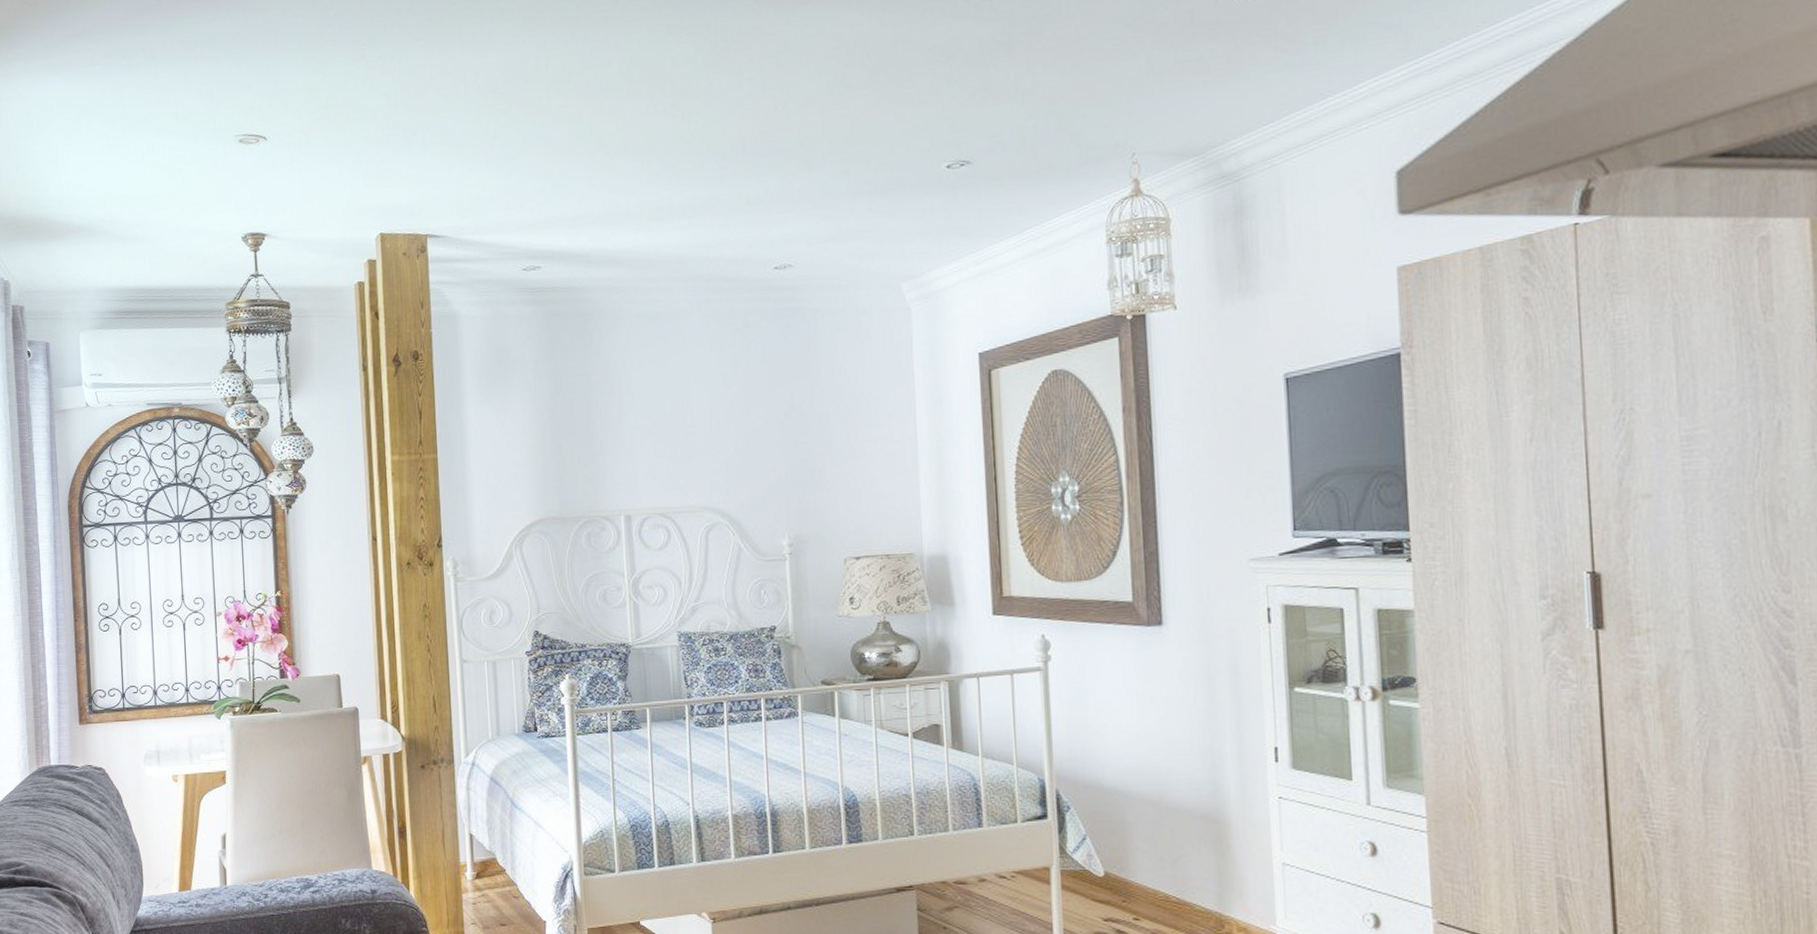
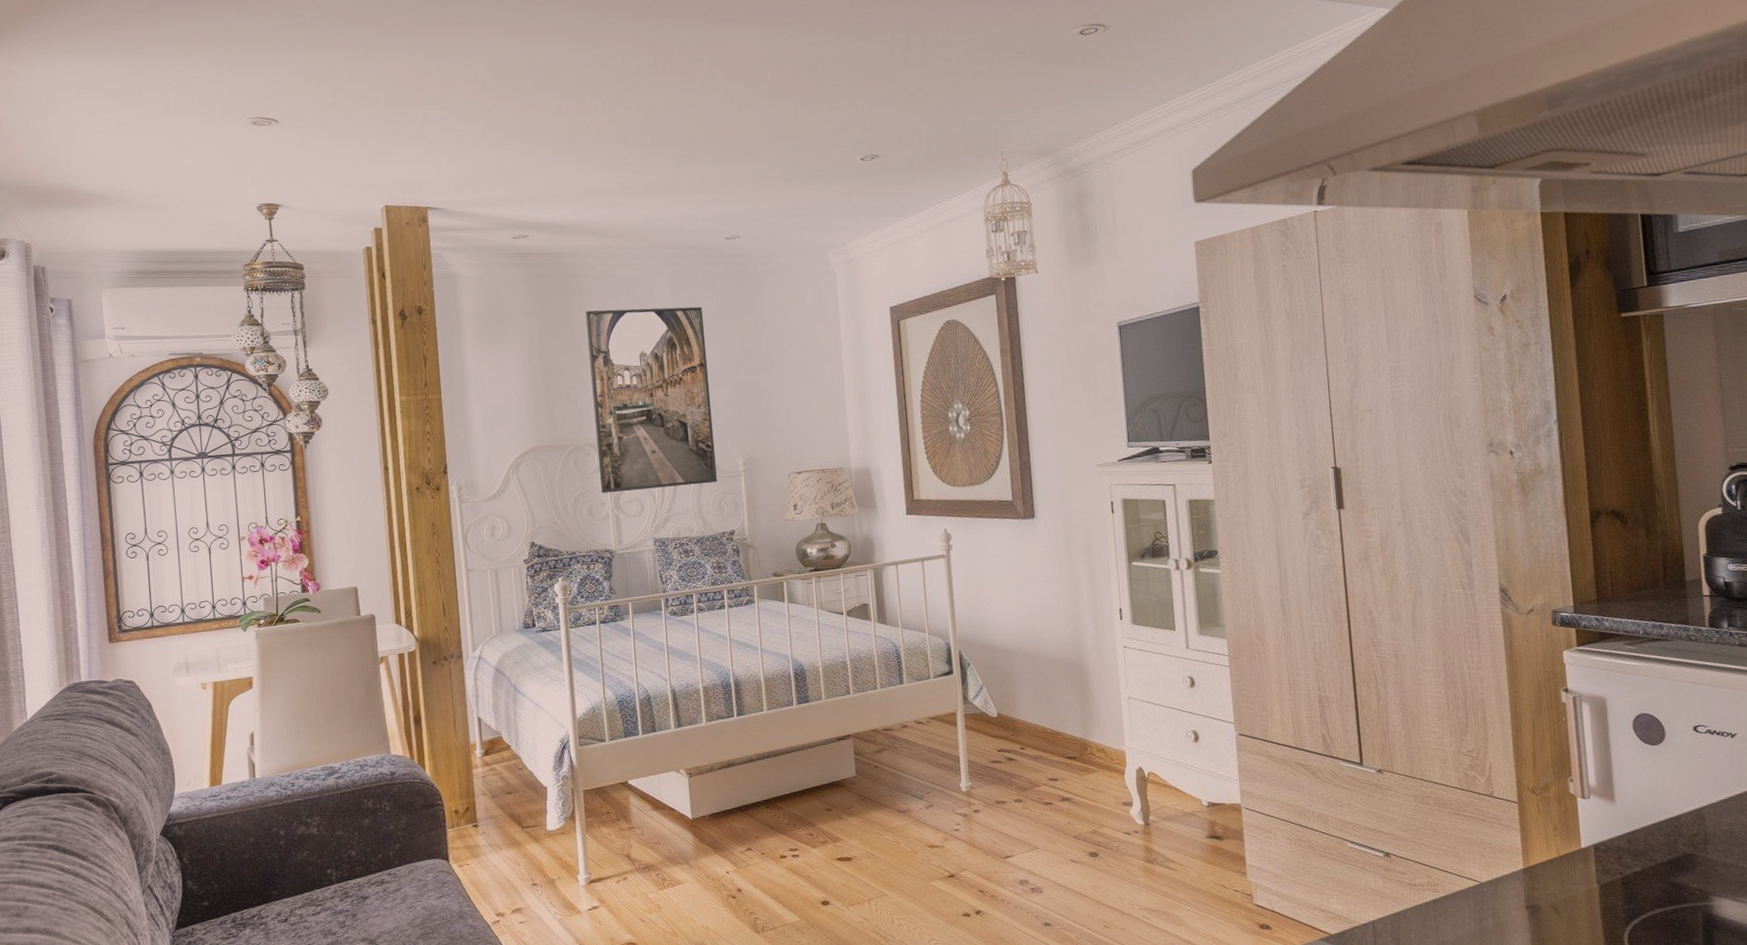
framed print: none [604,352,756,576] -> present [585,306,717,494]

